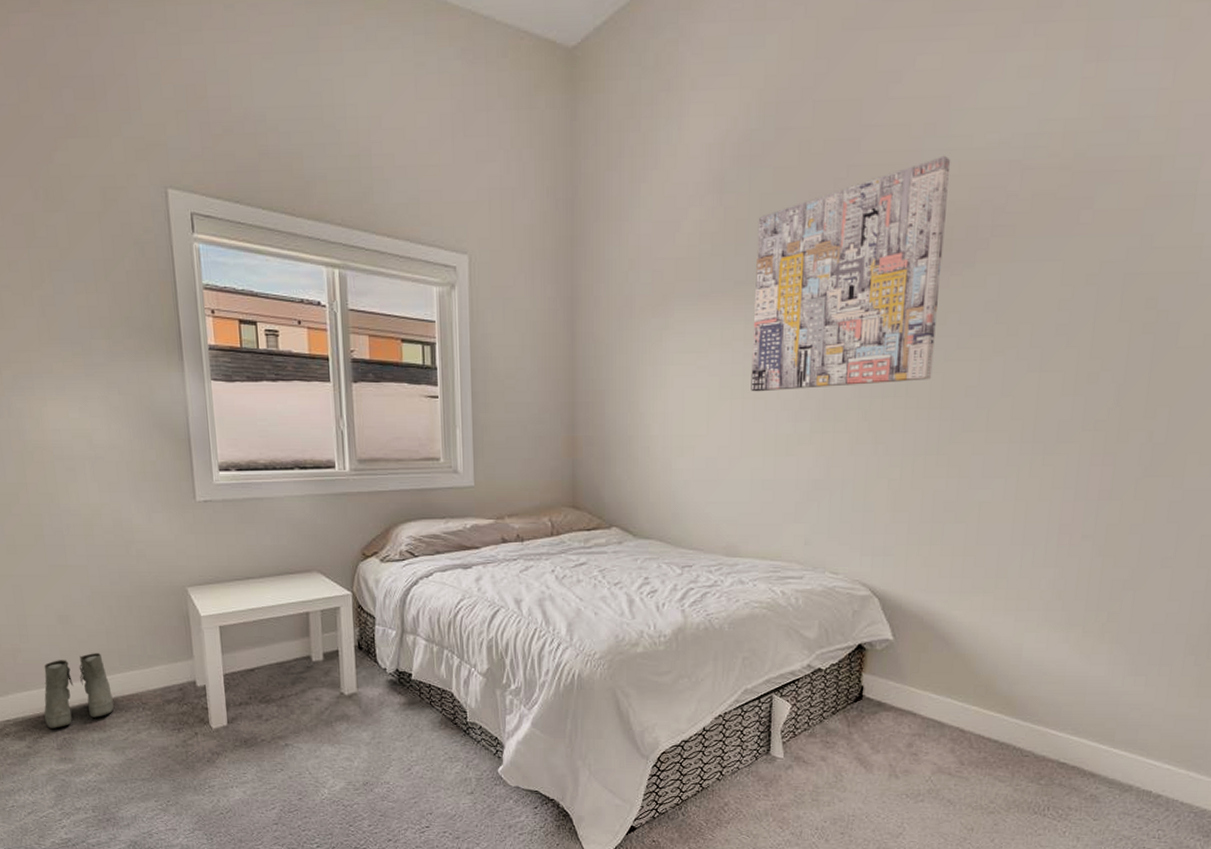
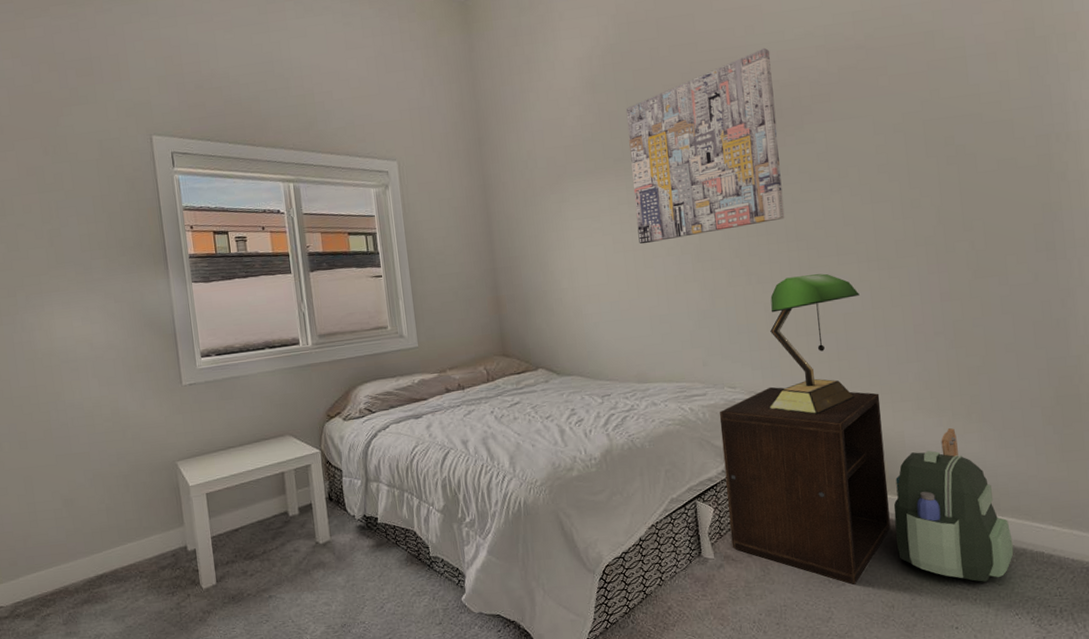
boots: present [44,653,114,729] -> none [51,530,114,605]
nightstand: none [805,577,1003,802] -> present [719,386,891,585]
table lamp: none [873,451,1003,615] -> present [769,273,859,415]
backpack: none [989,646,1120,815] -> present [893,428,1014,582]

